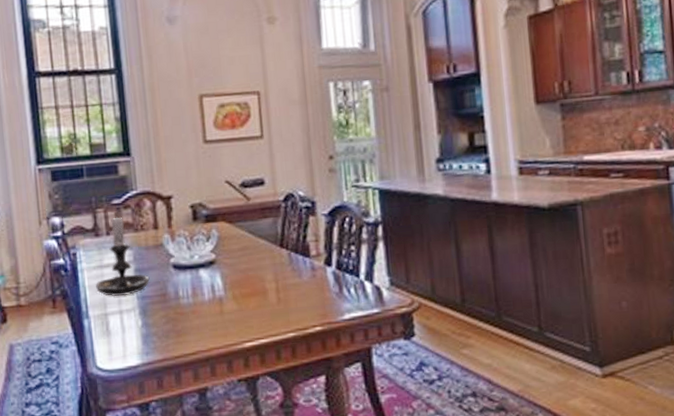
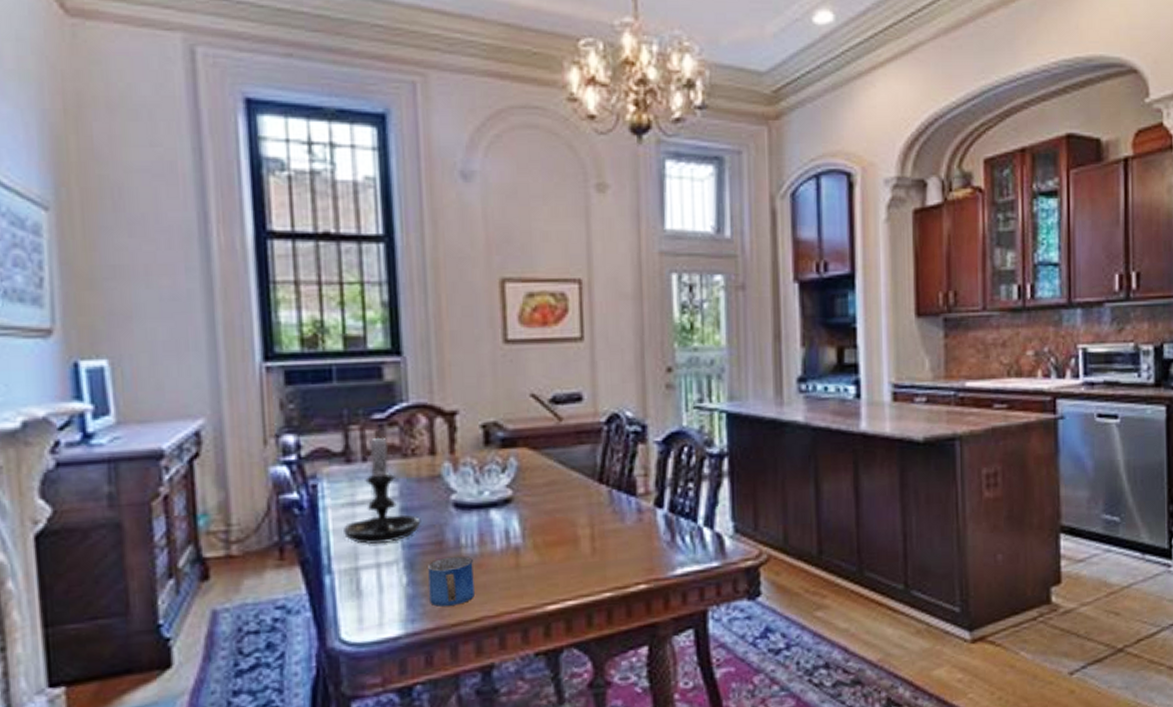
mug: none [155,304,191,343] -> present [426,555,475,607]

